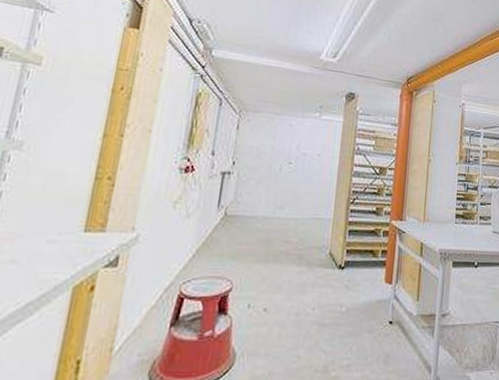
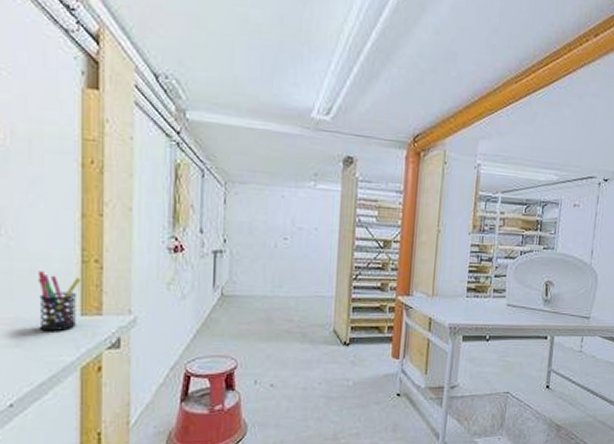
pen holder: none [39,186,92,248] -> present [39,271,81,332]

